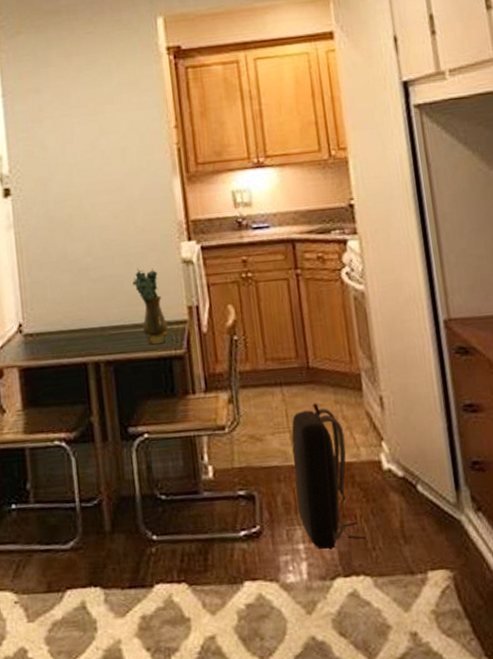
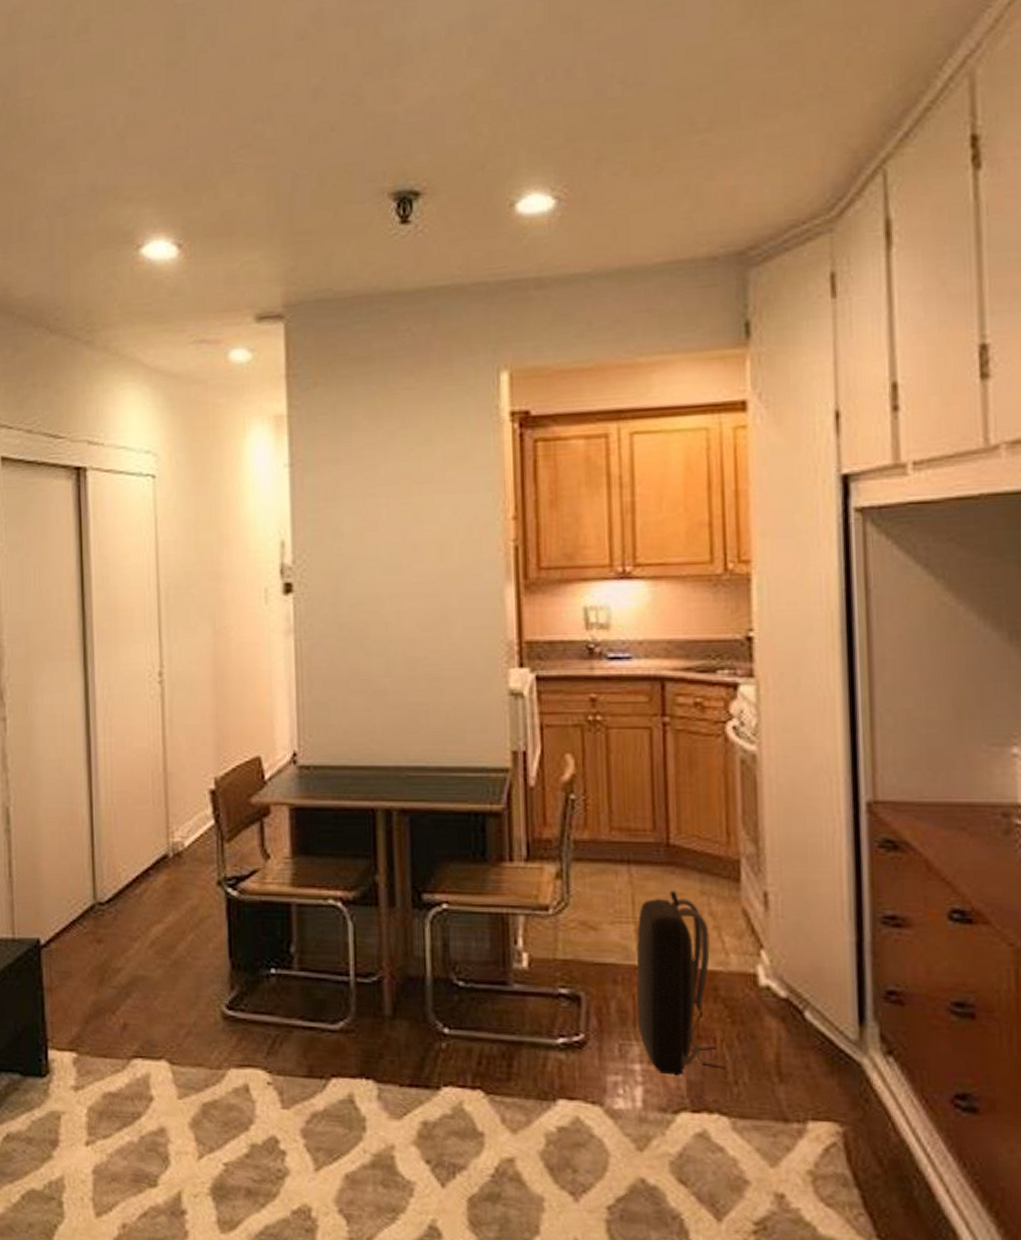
vase: present [133,268,168,345] -> none [442,696,484,795]

